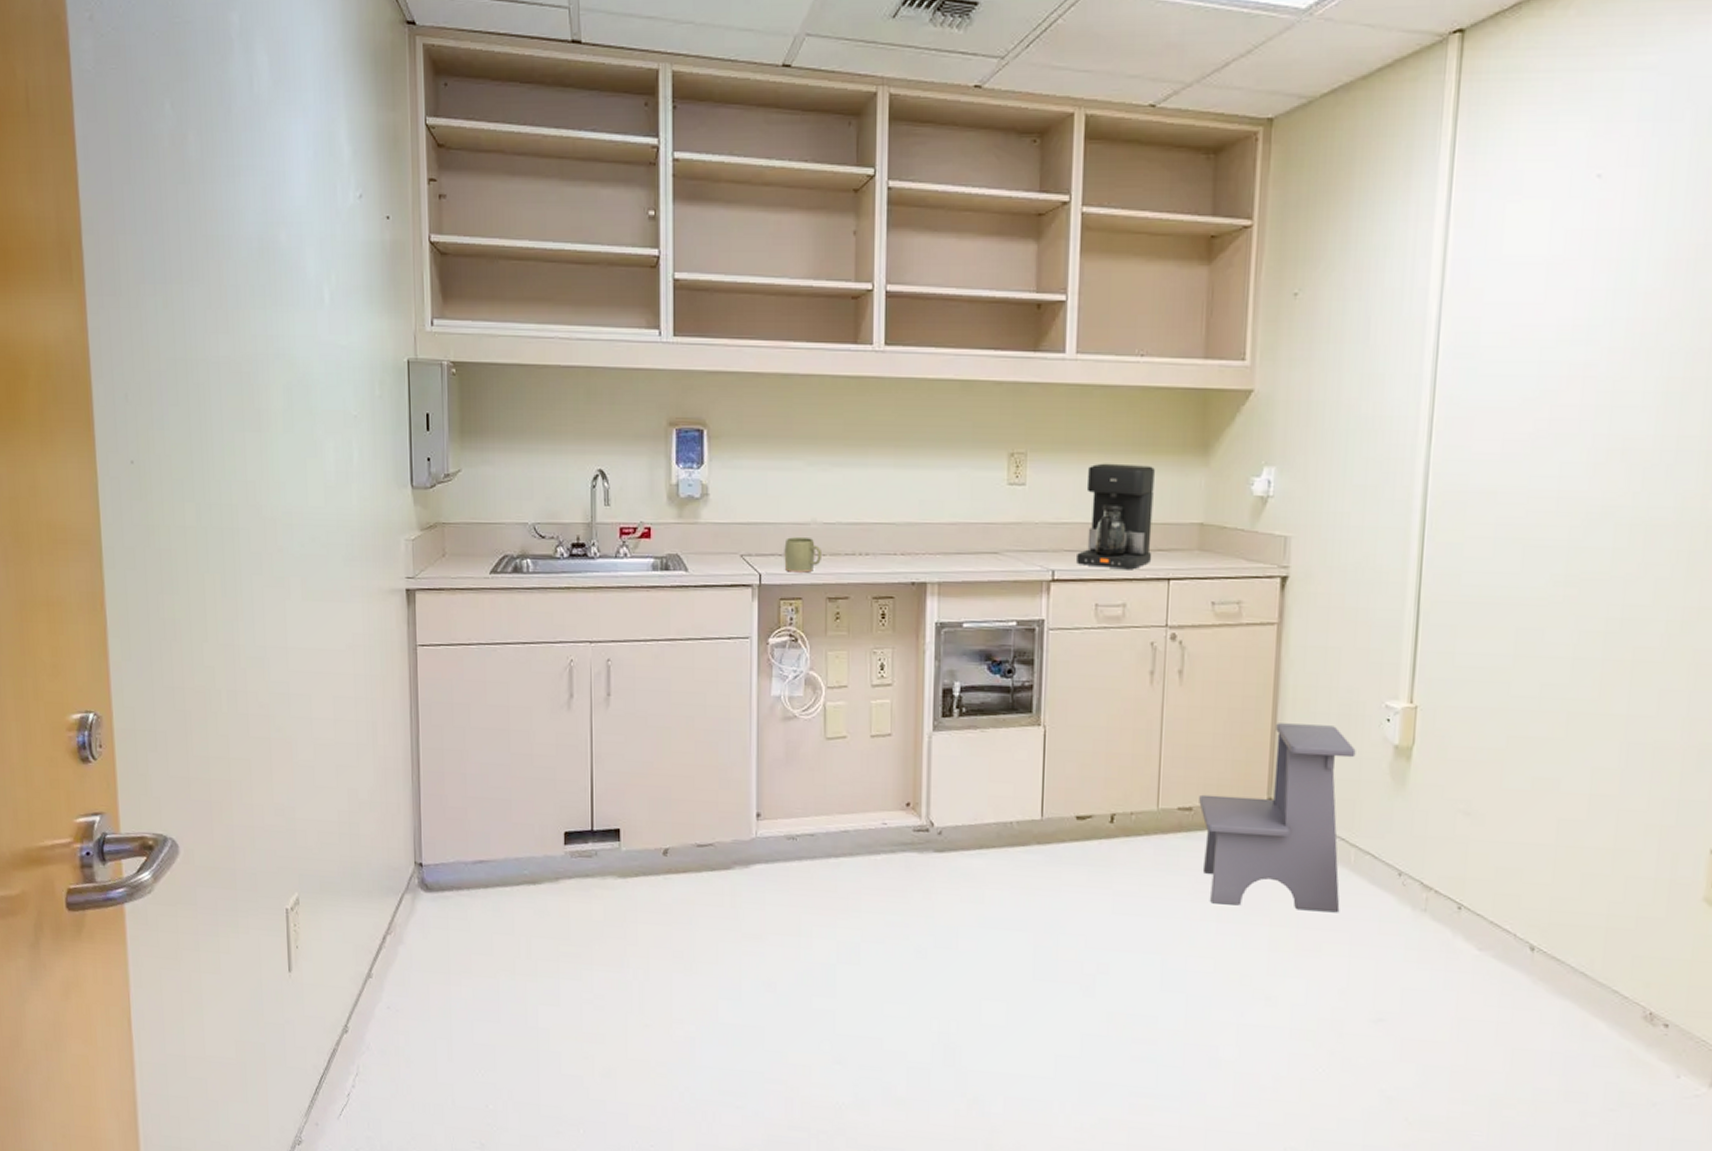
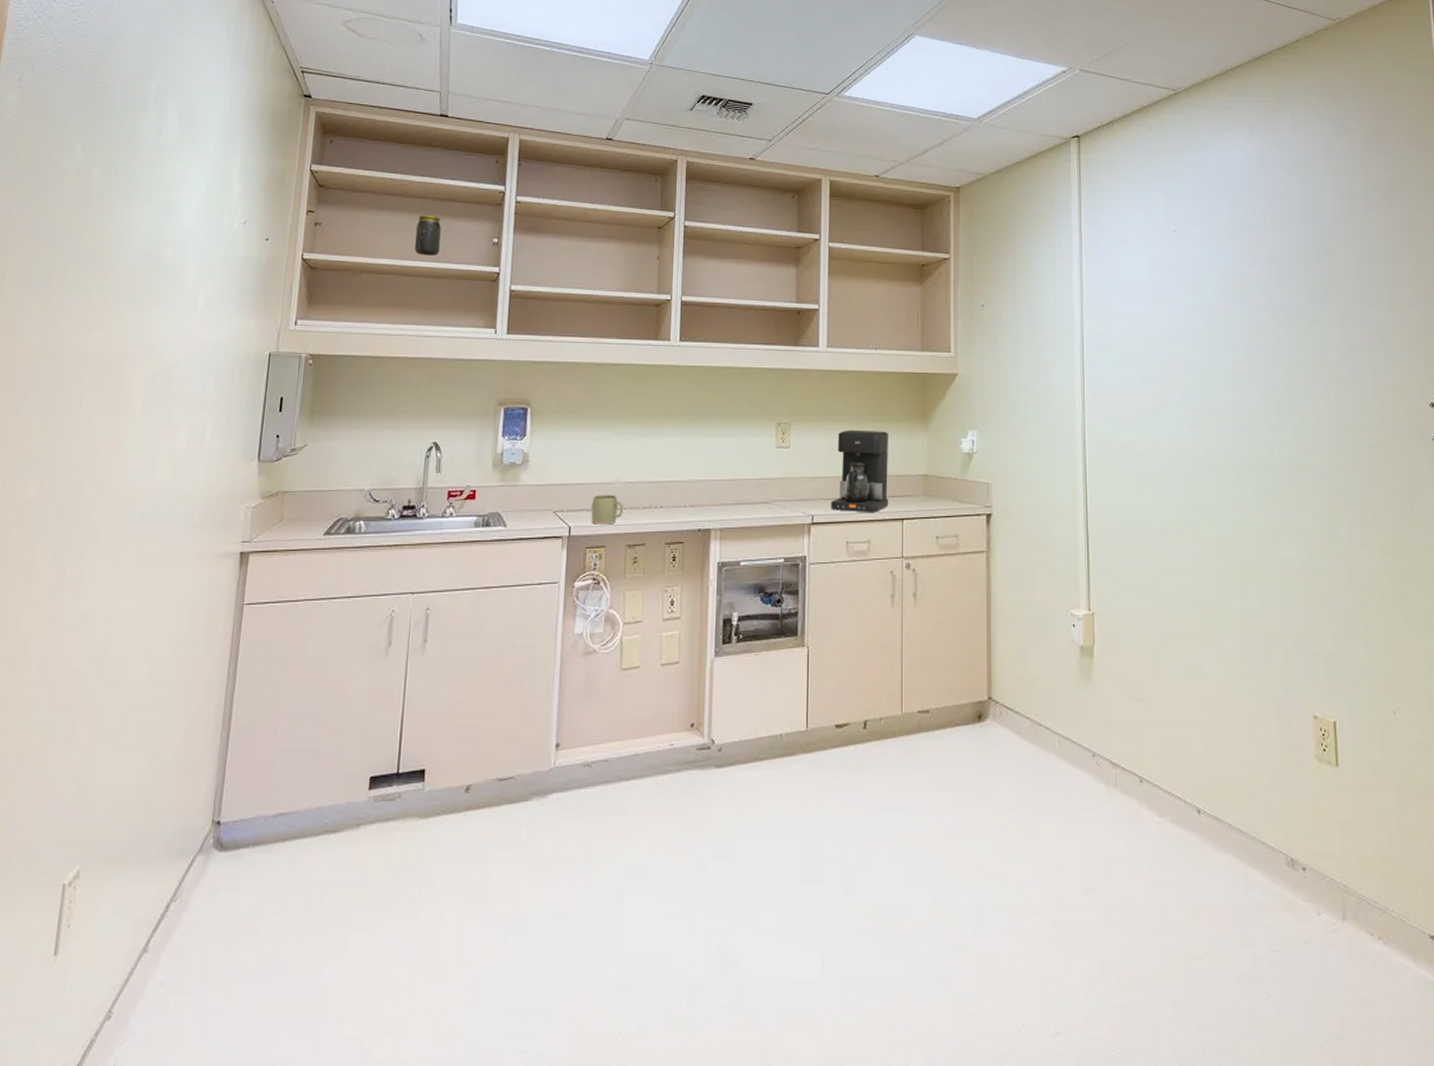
jar: none [556,180,586,235] -> present [415,214,441,255]
step stool: present [1199,723,1356,913] -> none [934,633,1052,795]

